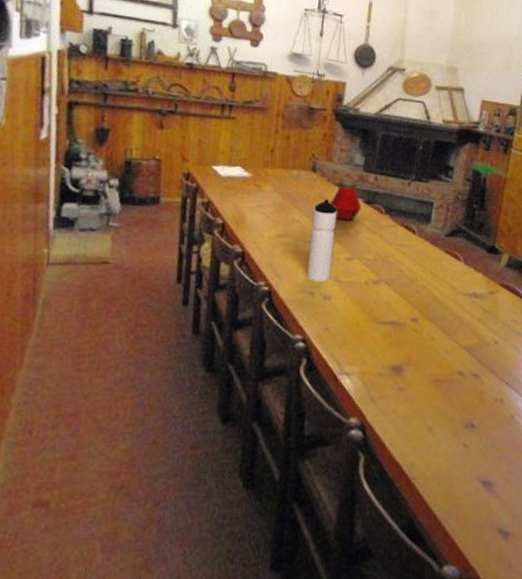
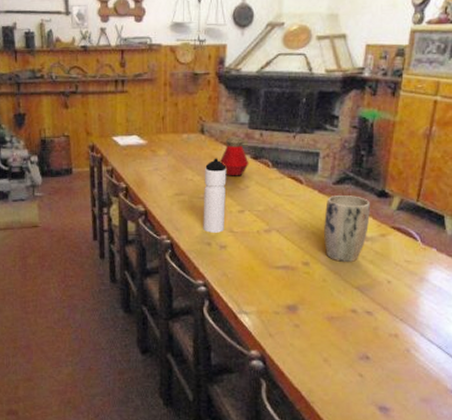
plant pot: none [434,248,481,321] -> present [324,195,371,263]

